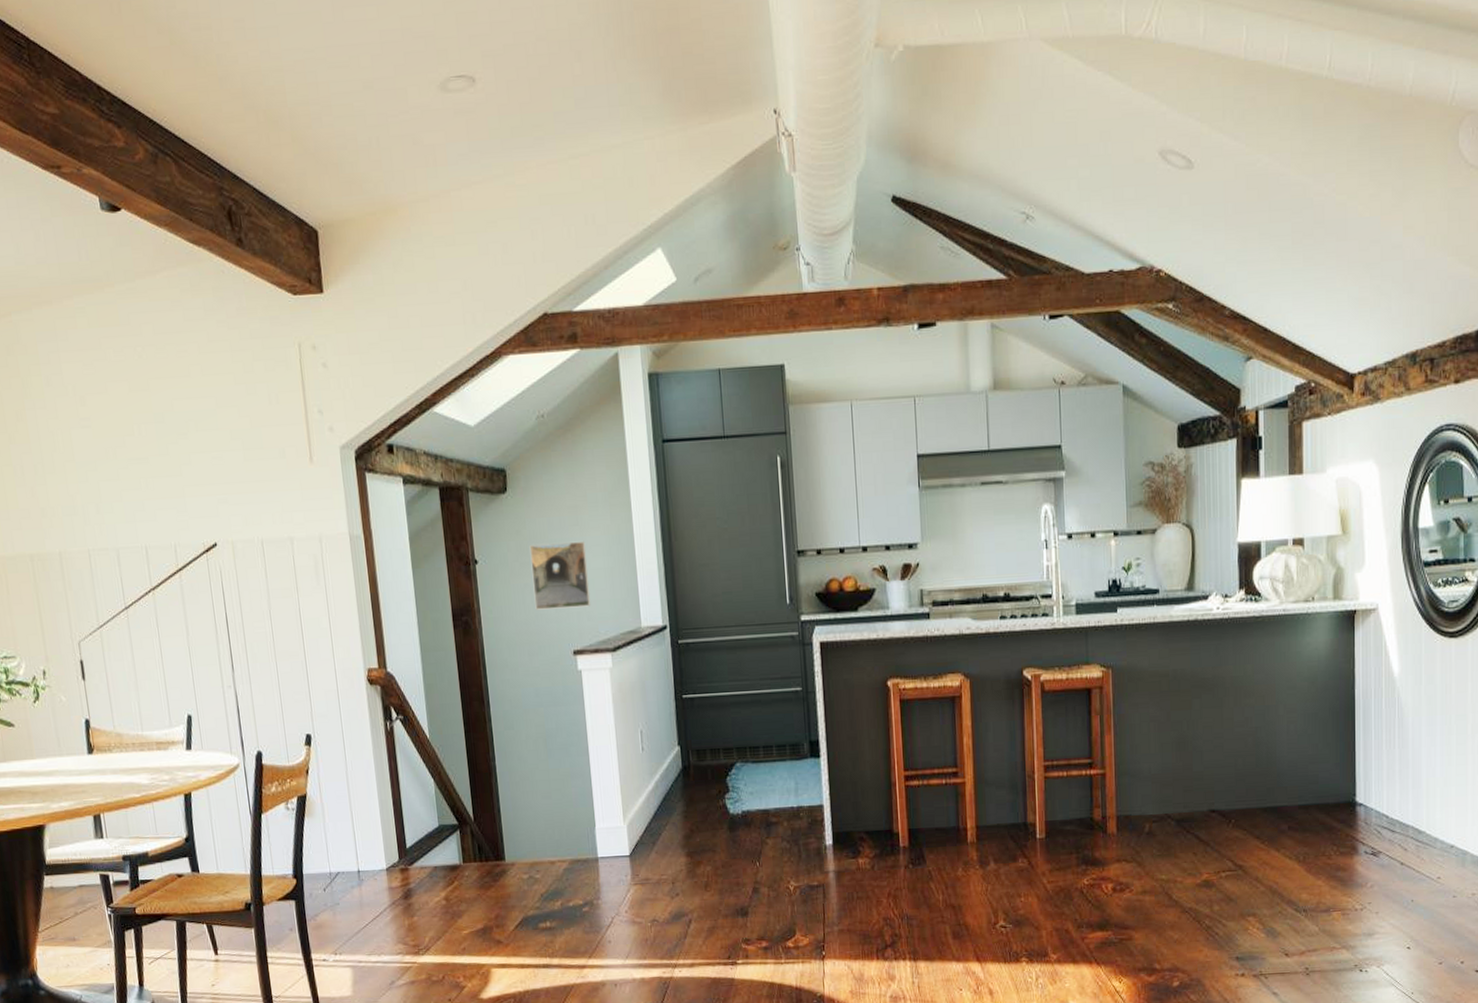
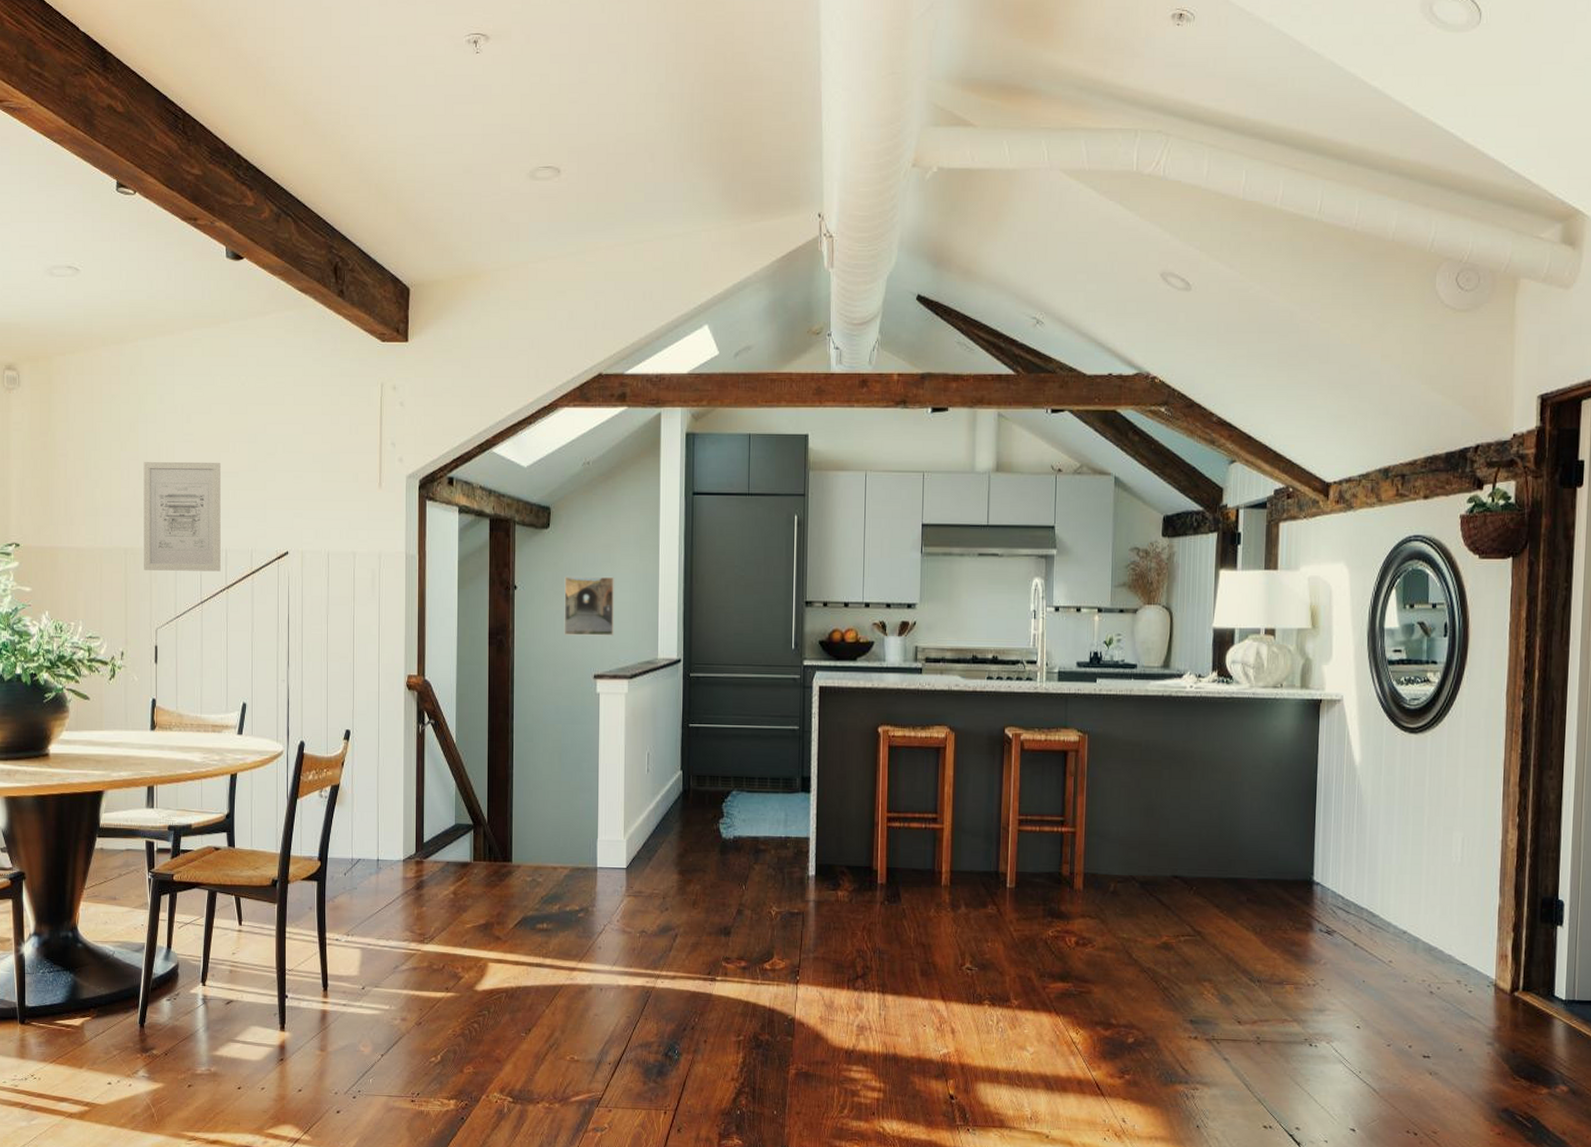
wall art: none [37,448,143,577] -> present [143,461,221,572]

